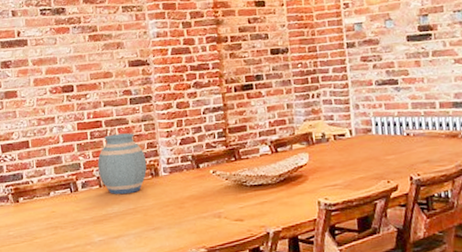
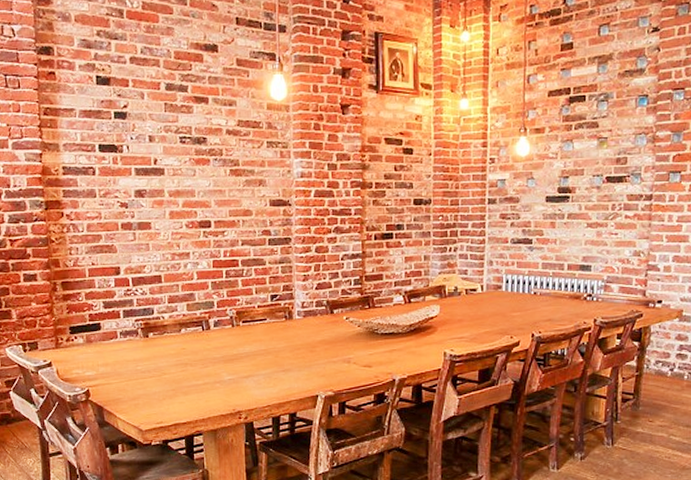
vase: present [98,133,147,195] -> none [232,274,282,336]

